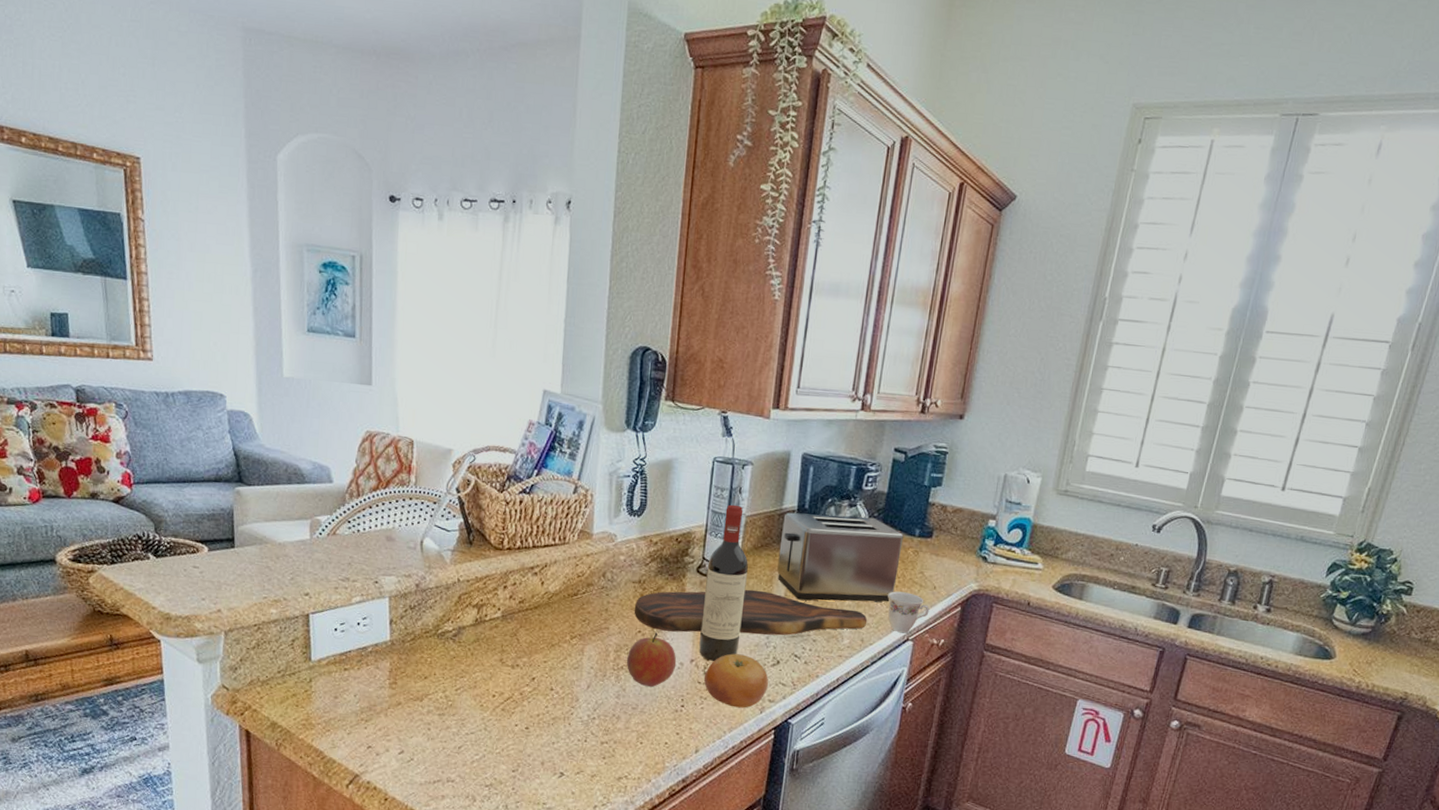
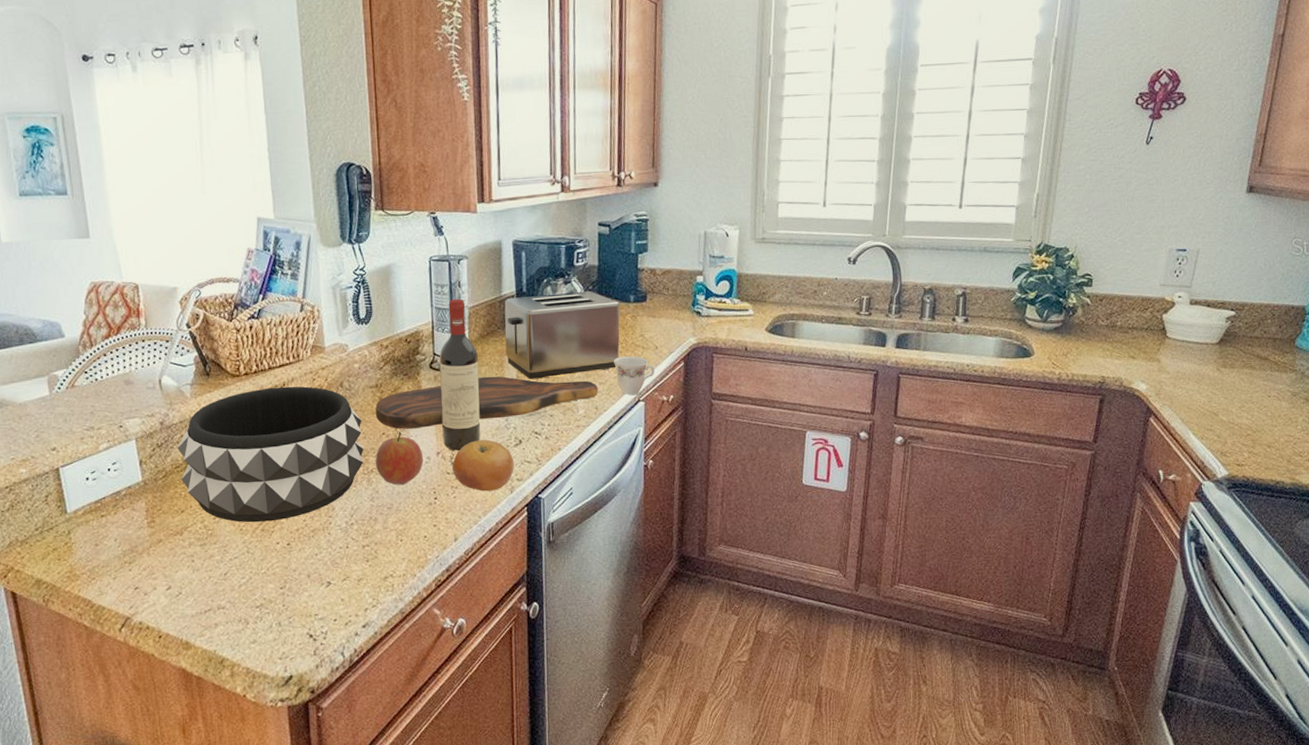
decorative bowl: none [429,566,619,703] -> present [177,386,364,523]

